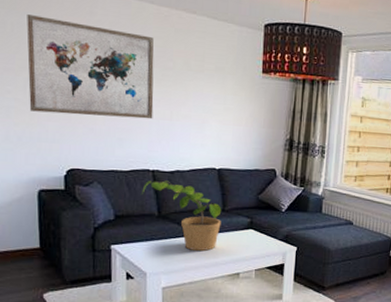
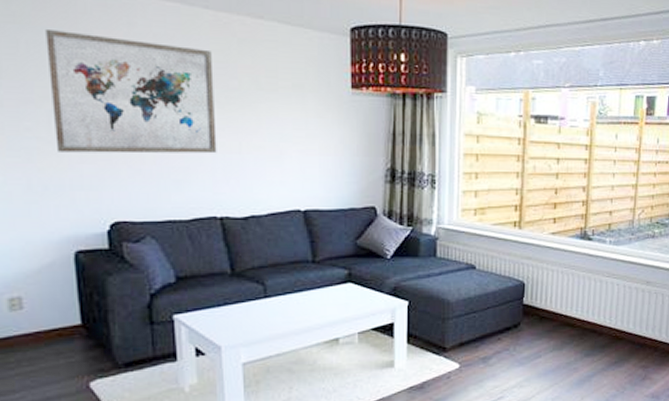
potted plant: present [142,180,222,251] -> none [209,229,312,314]

